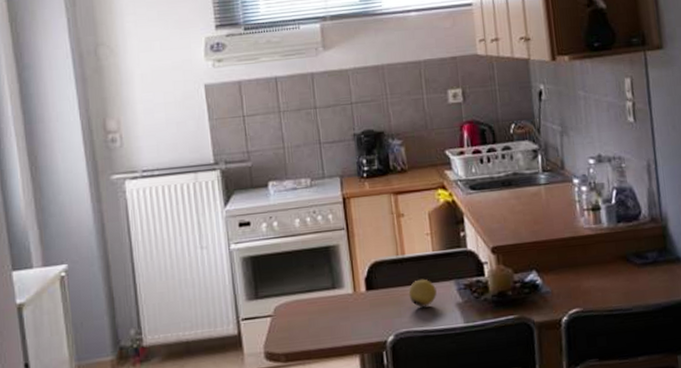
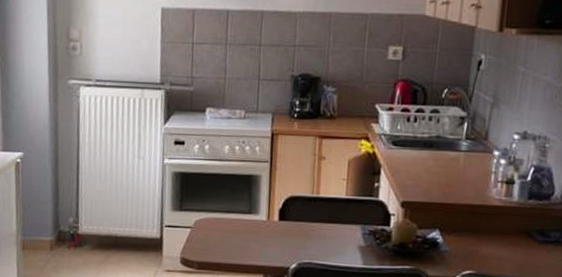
fruit: present [408,279,437,308] -> none [316,219,343,244]

